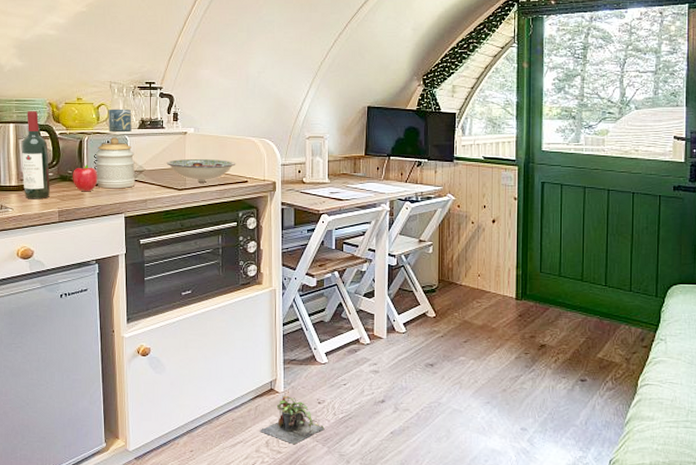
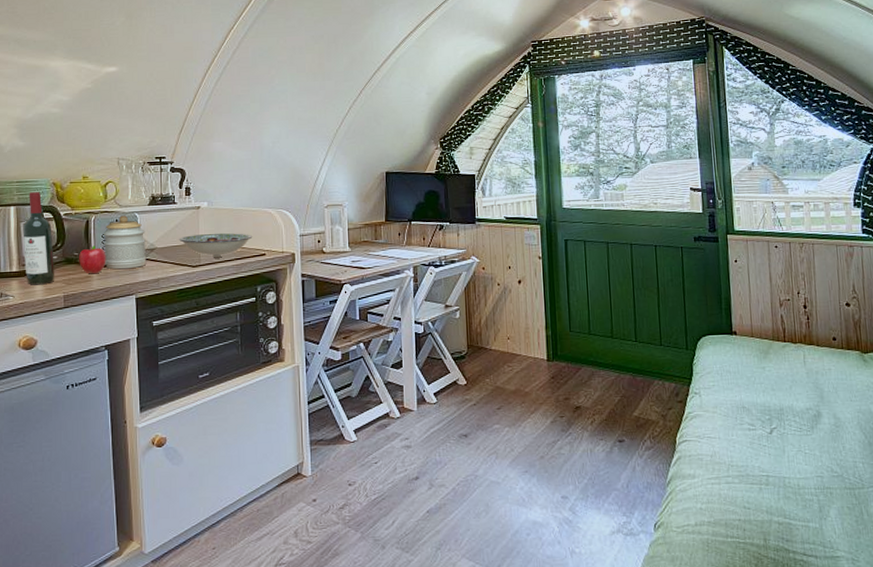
cup: present [108,109,132,133] -> none [116,185,142,211]
plant: present [260,395,325,445] -> none [287,479,357,533]

